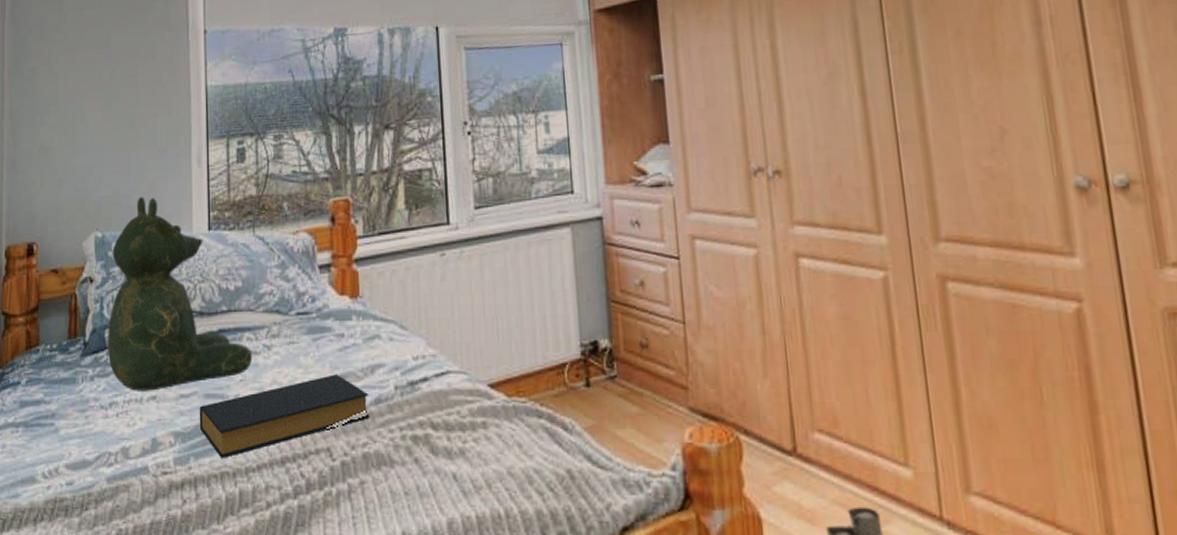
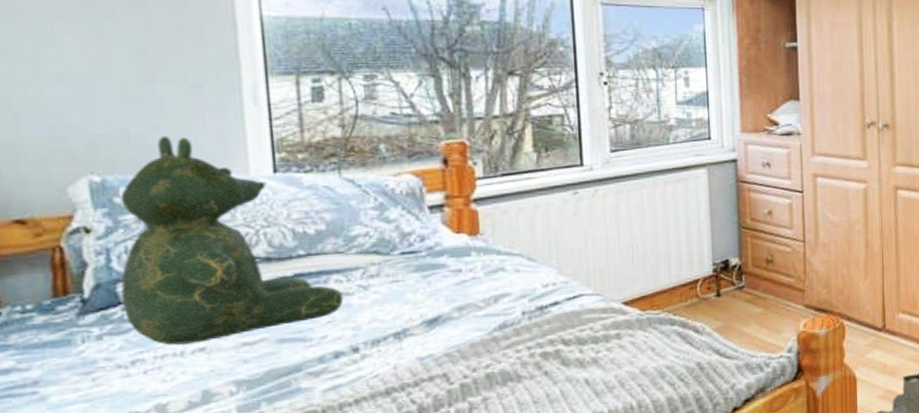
hardback book: present [199,374,370,458] -> none [270,306,494,399]

